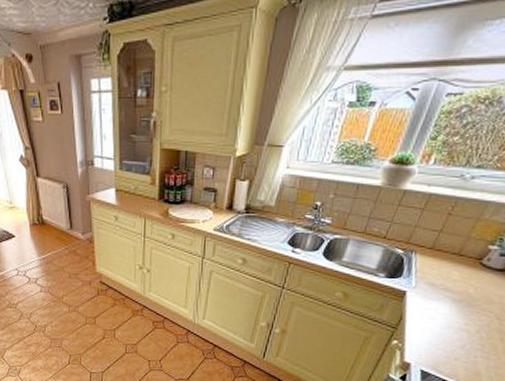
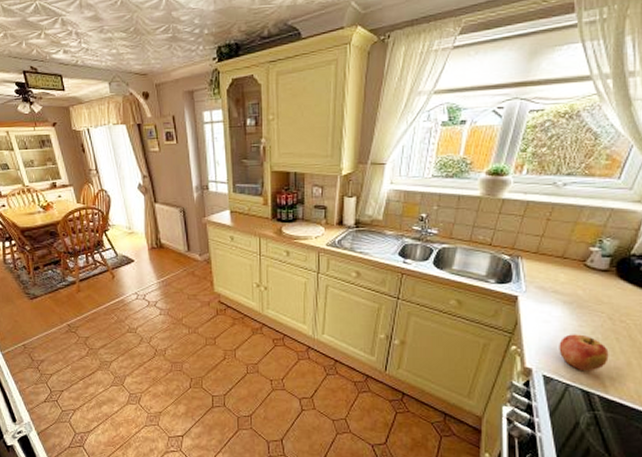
apple: none [440,332,491,369] -> present [559,334,609,372]

